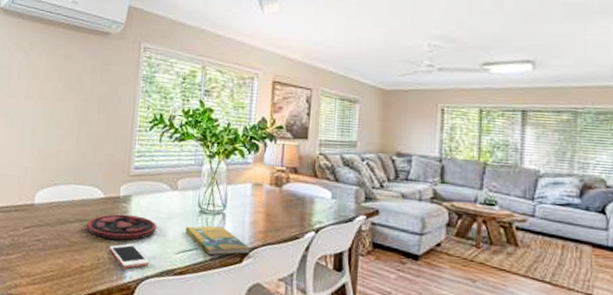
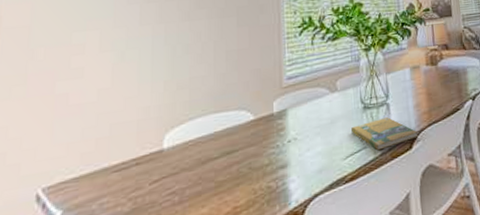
plate: present [86,214,156,240] -> none [236,129,319,166]
cell phone: present [109,243,150,268] -> none [267,162,317,193]

